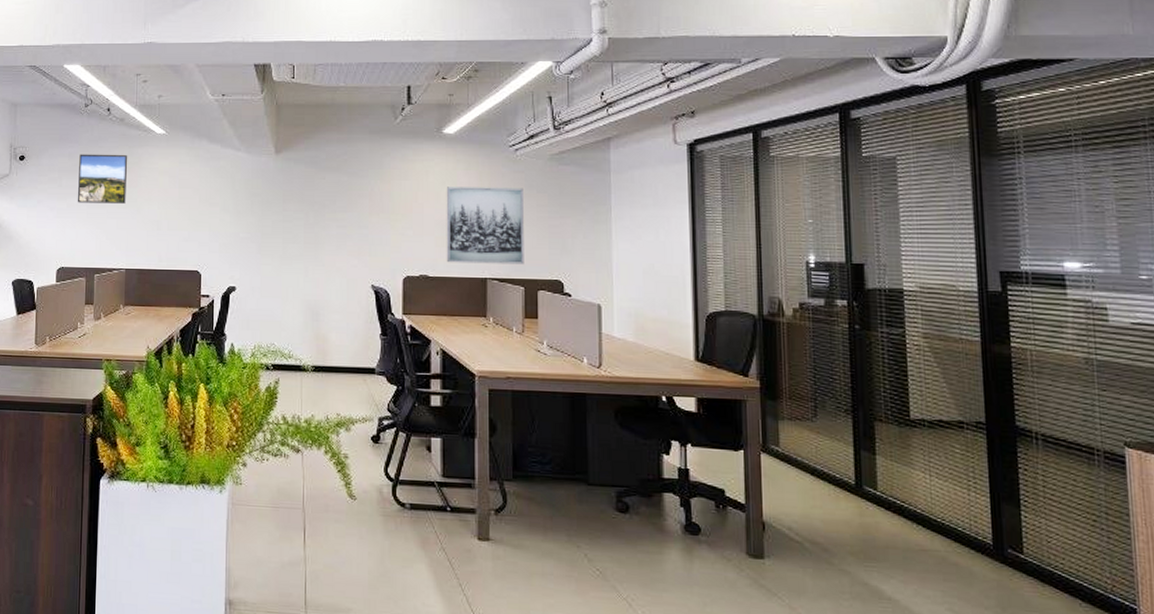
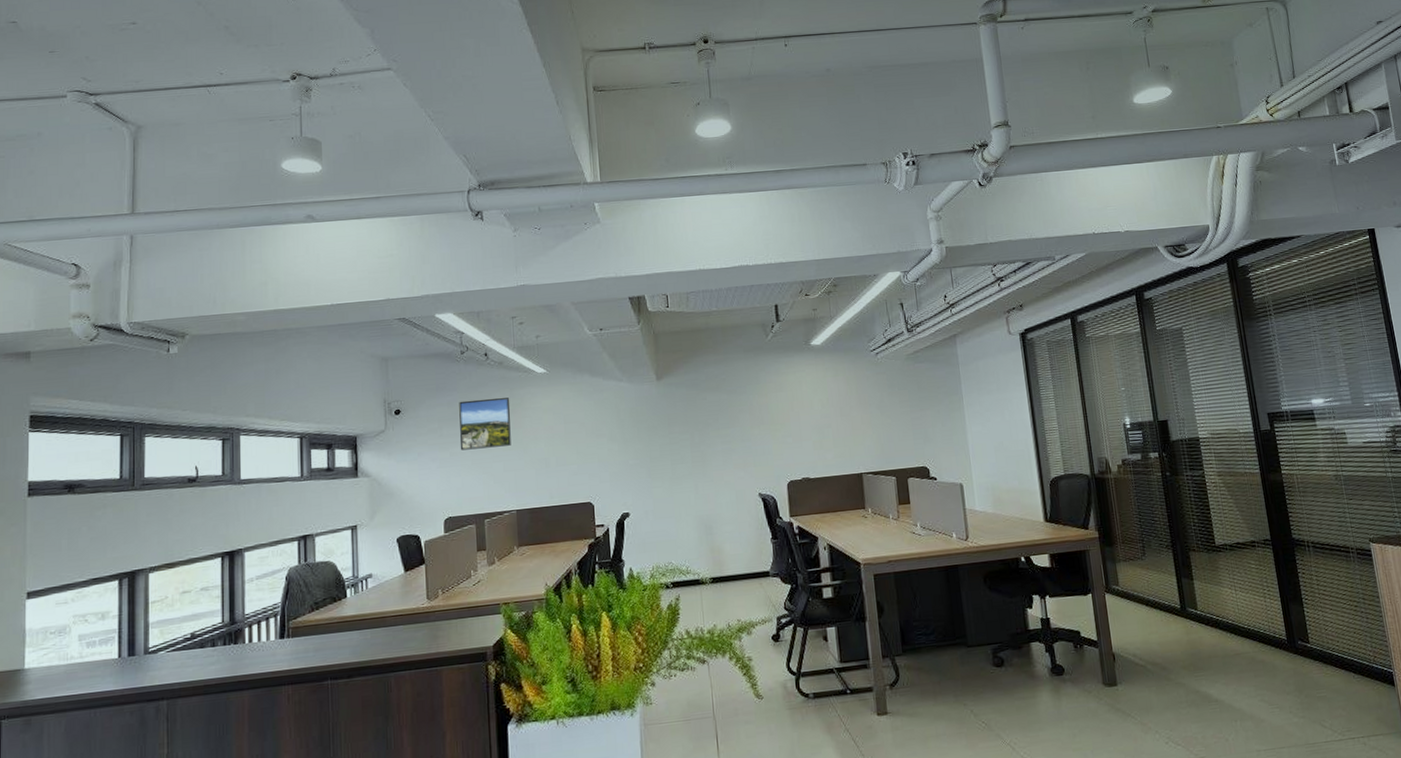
wall art: present [446,187,524,265] -> none [819,387,894,464]

